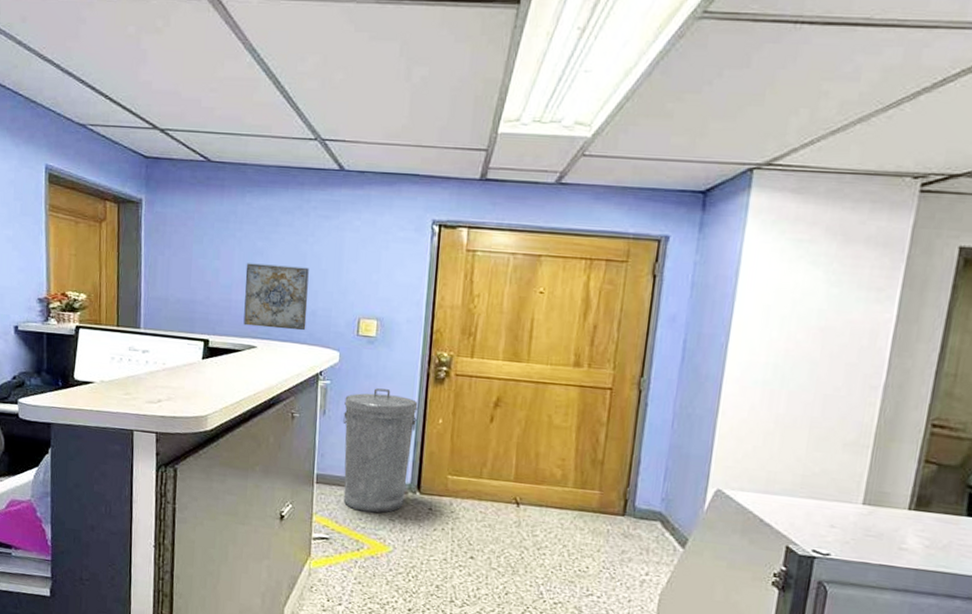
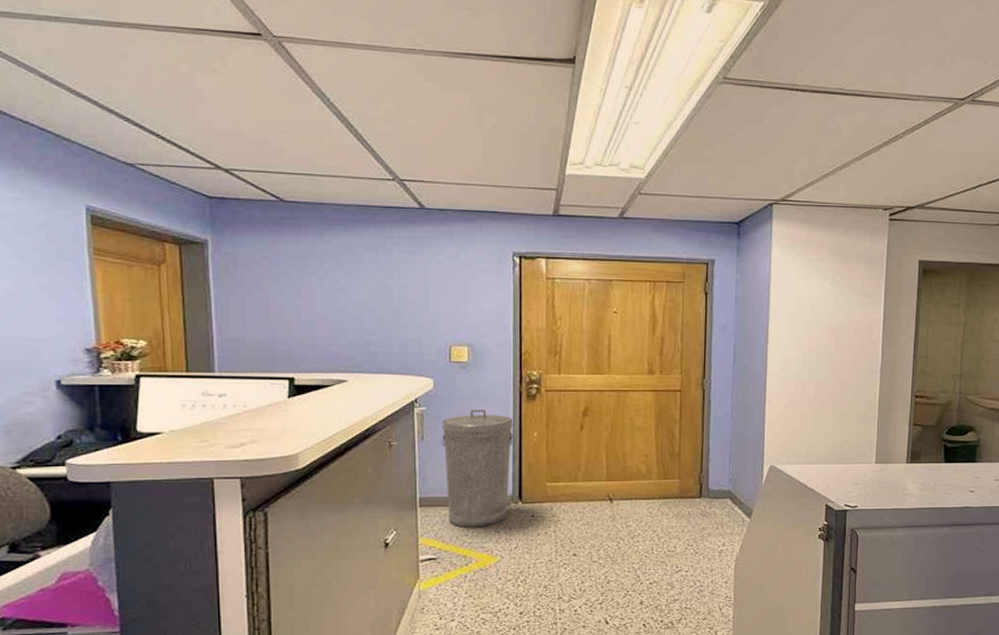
wall art: present [243,263,309,331] -> none [330,299,398,362]

